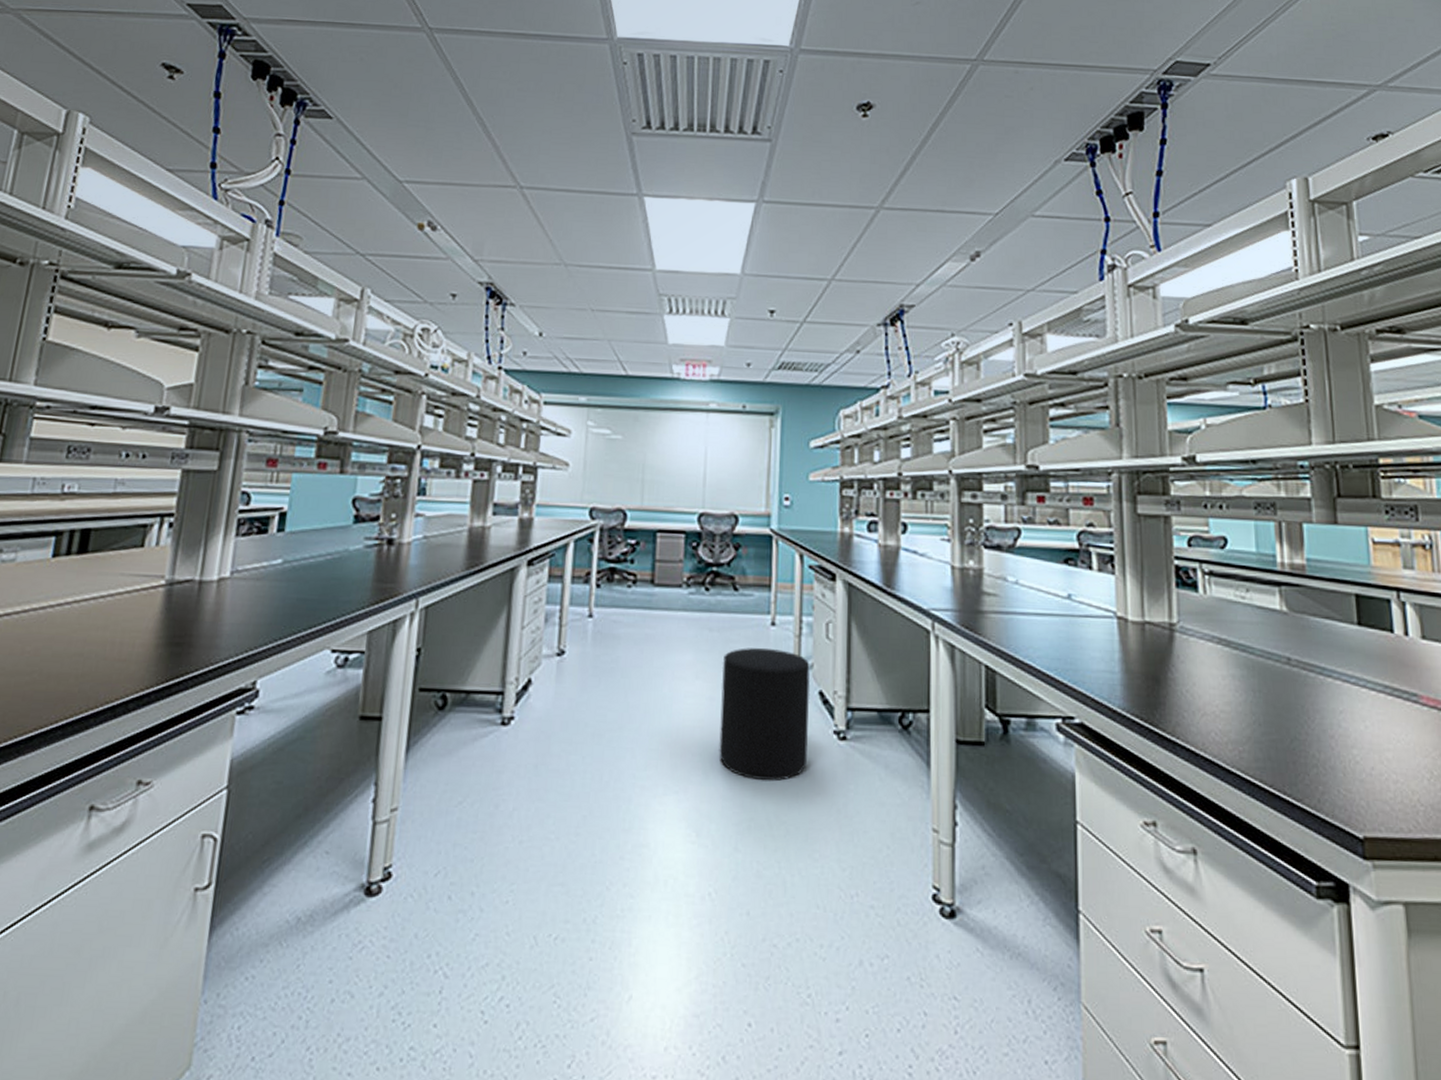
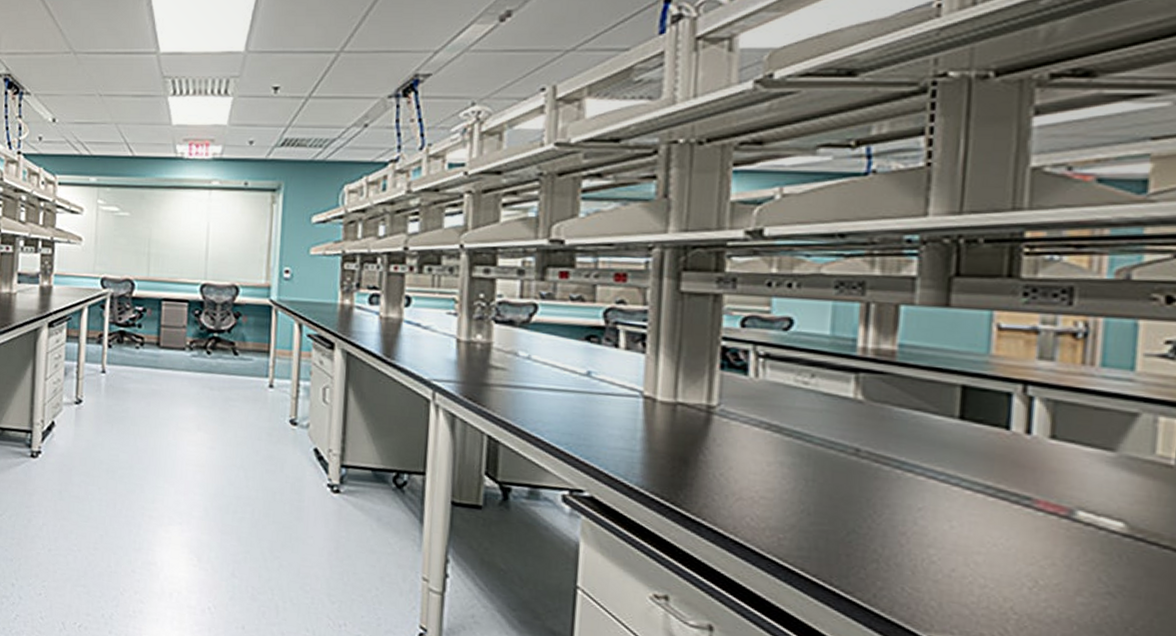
stool: present [719,648,810,781] -> none [218,406,306,523]

